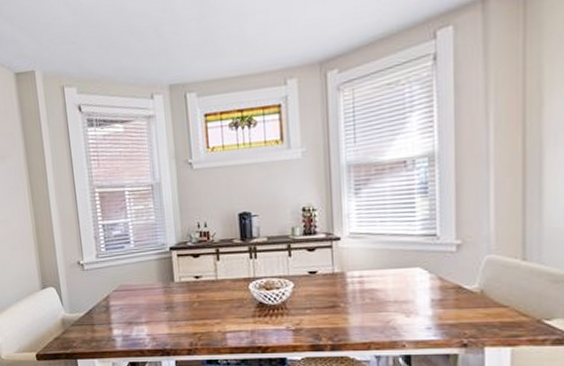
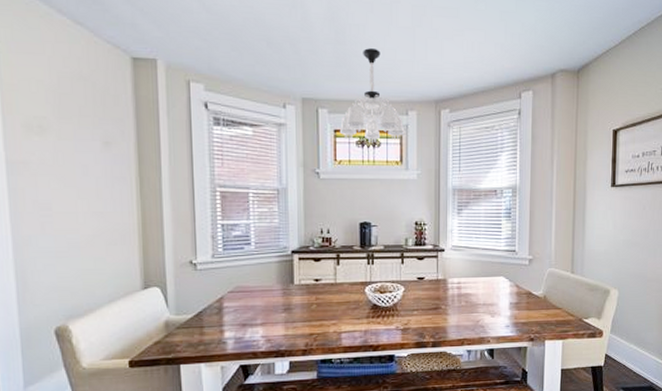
chandelier: none [211,14,284,124] -> present [340,48,405,144]

